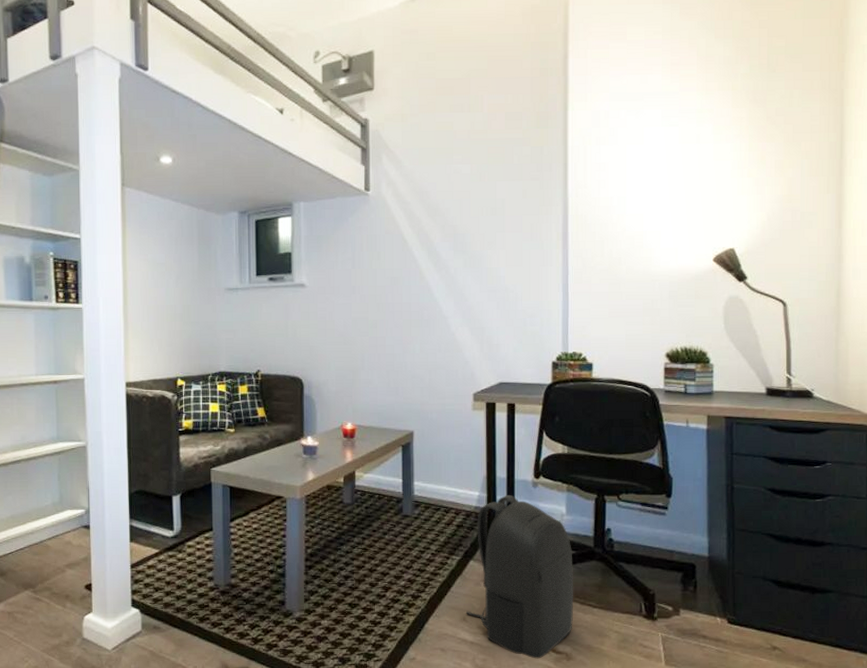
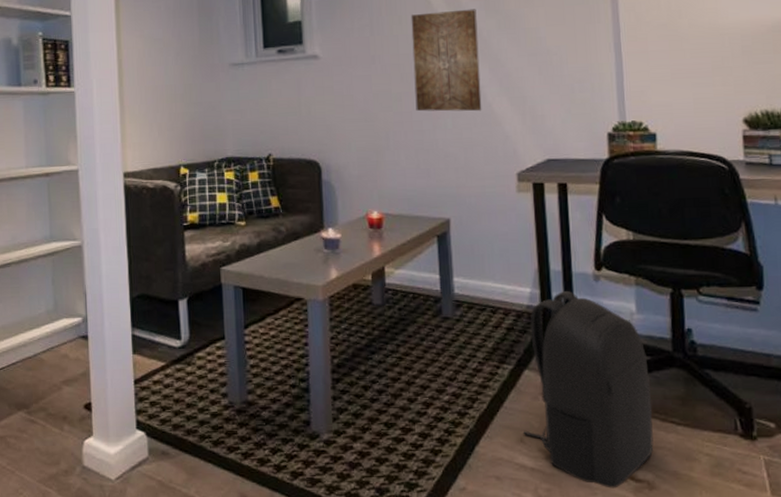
wall art: none [388,249,446,339] -> present [411,9,482,112]

